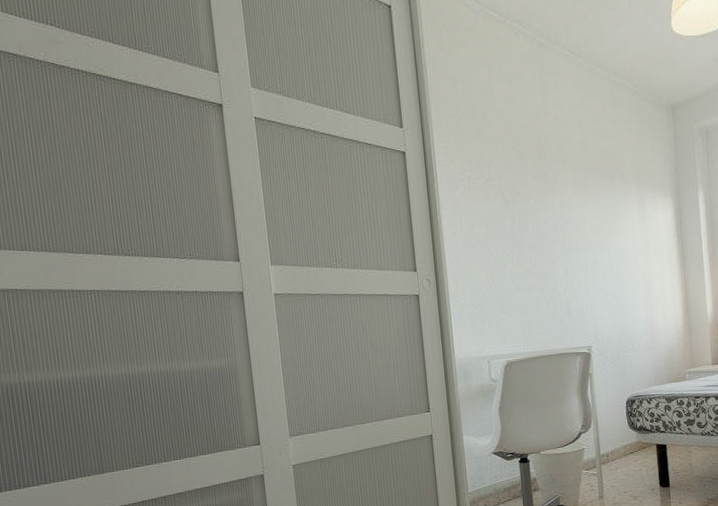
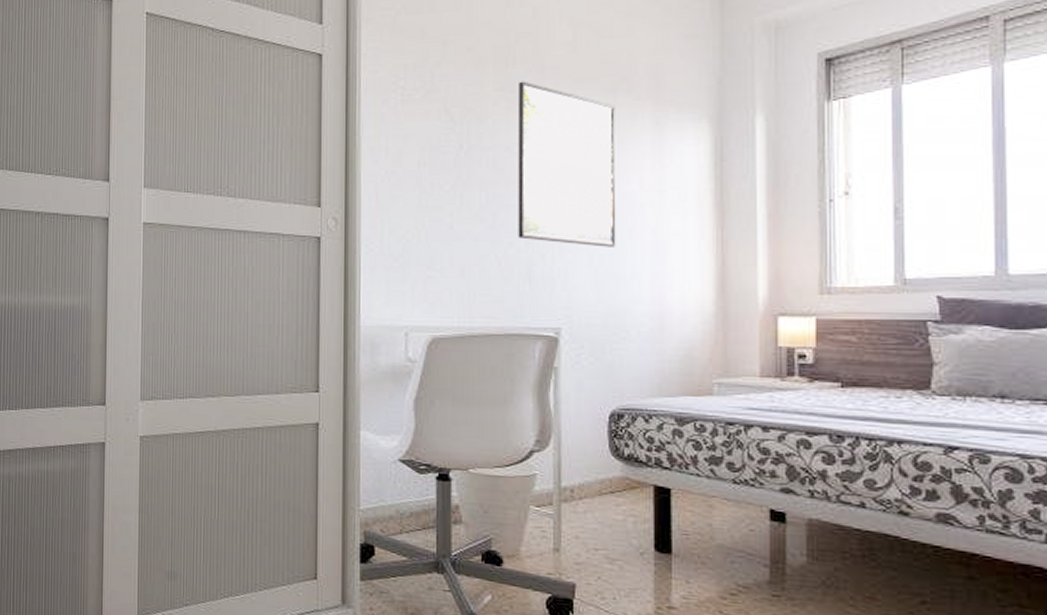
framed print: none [549,171,622,288] -> present [518,81,617,247]

